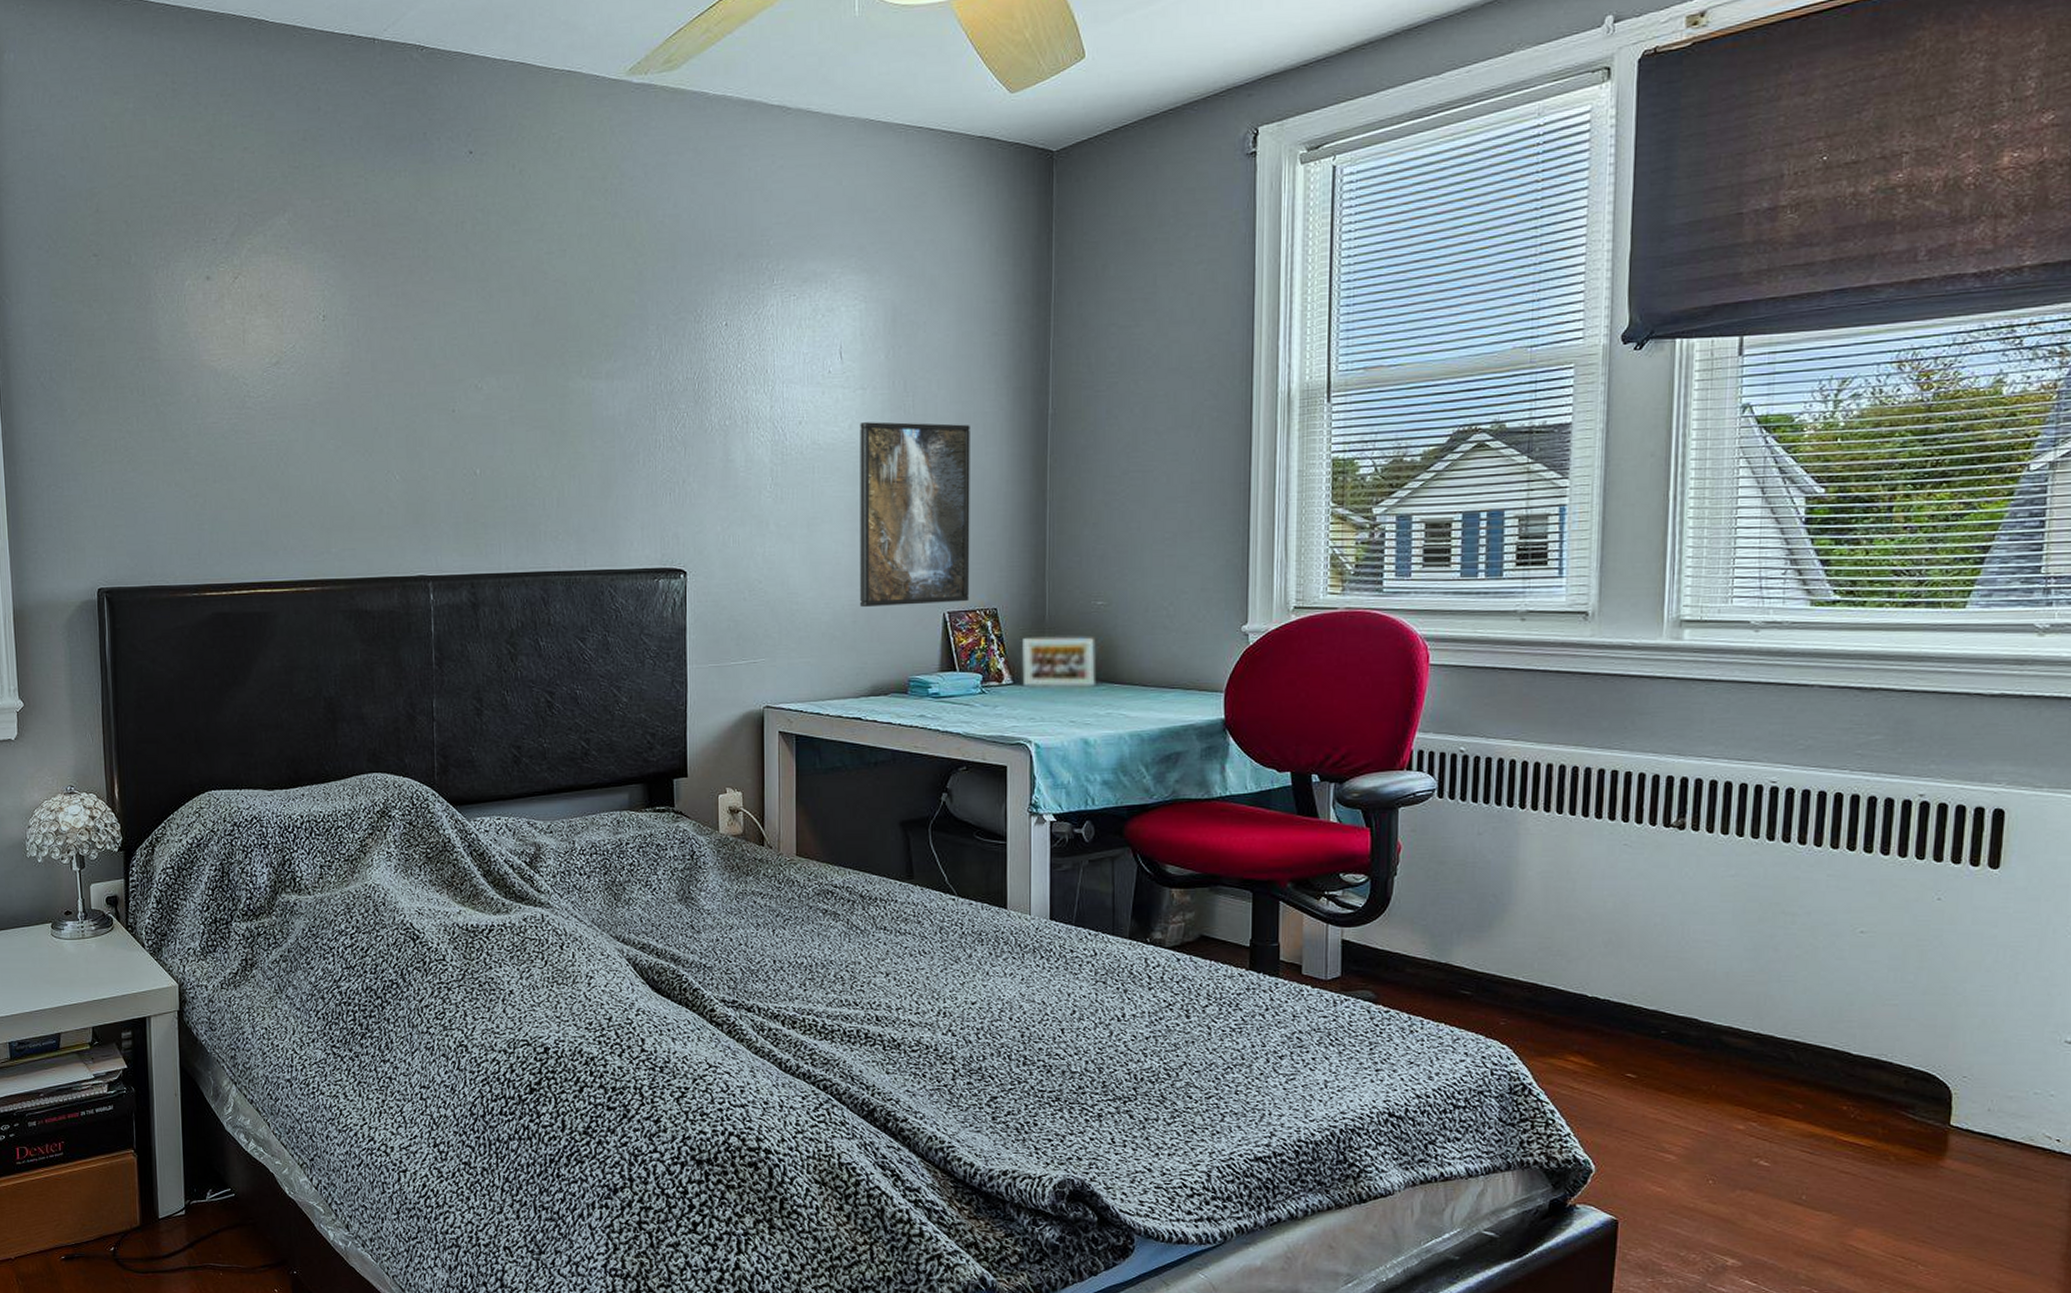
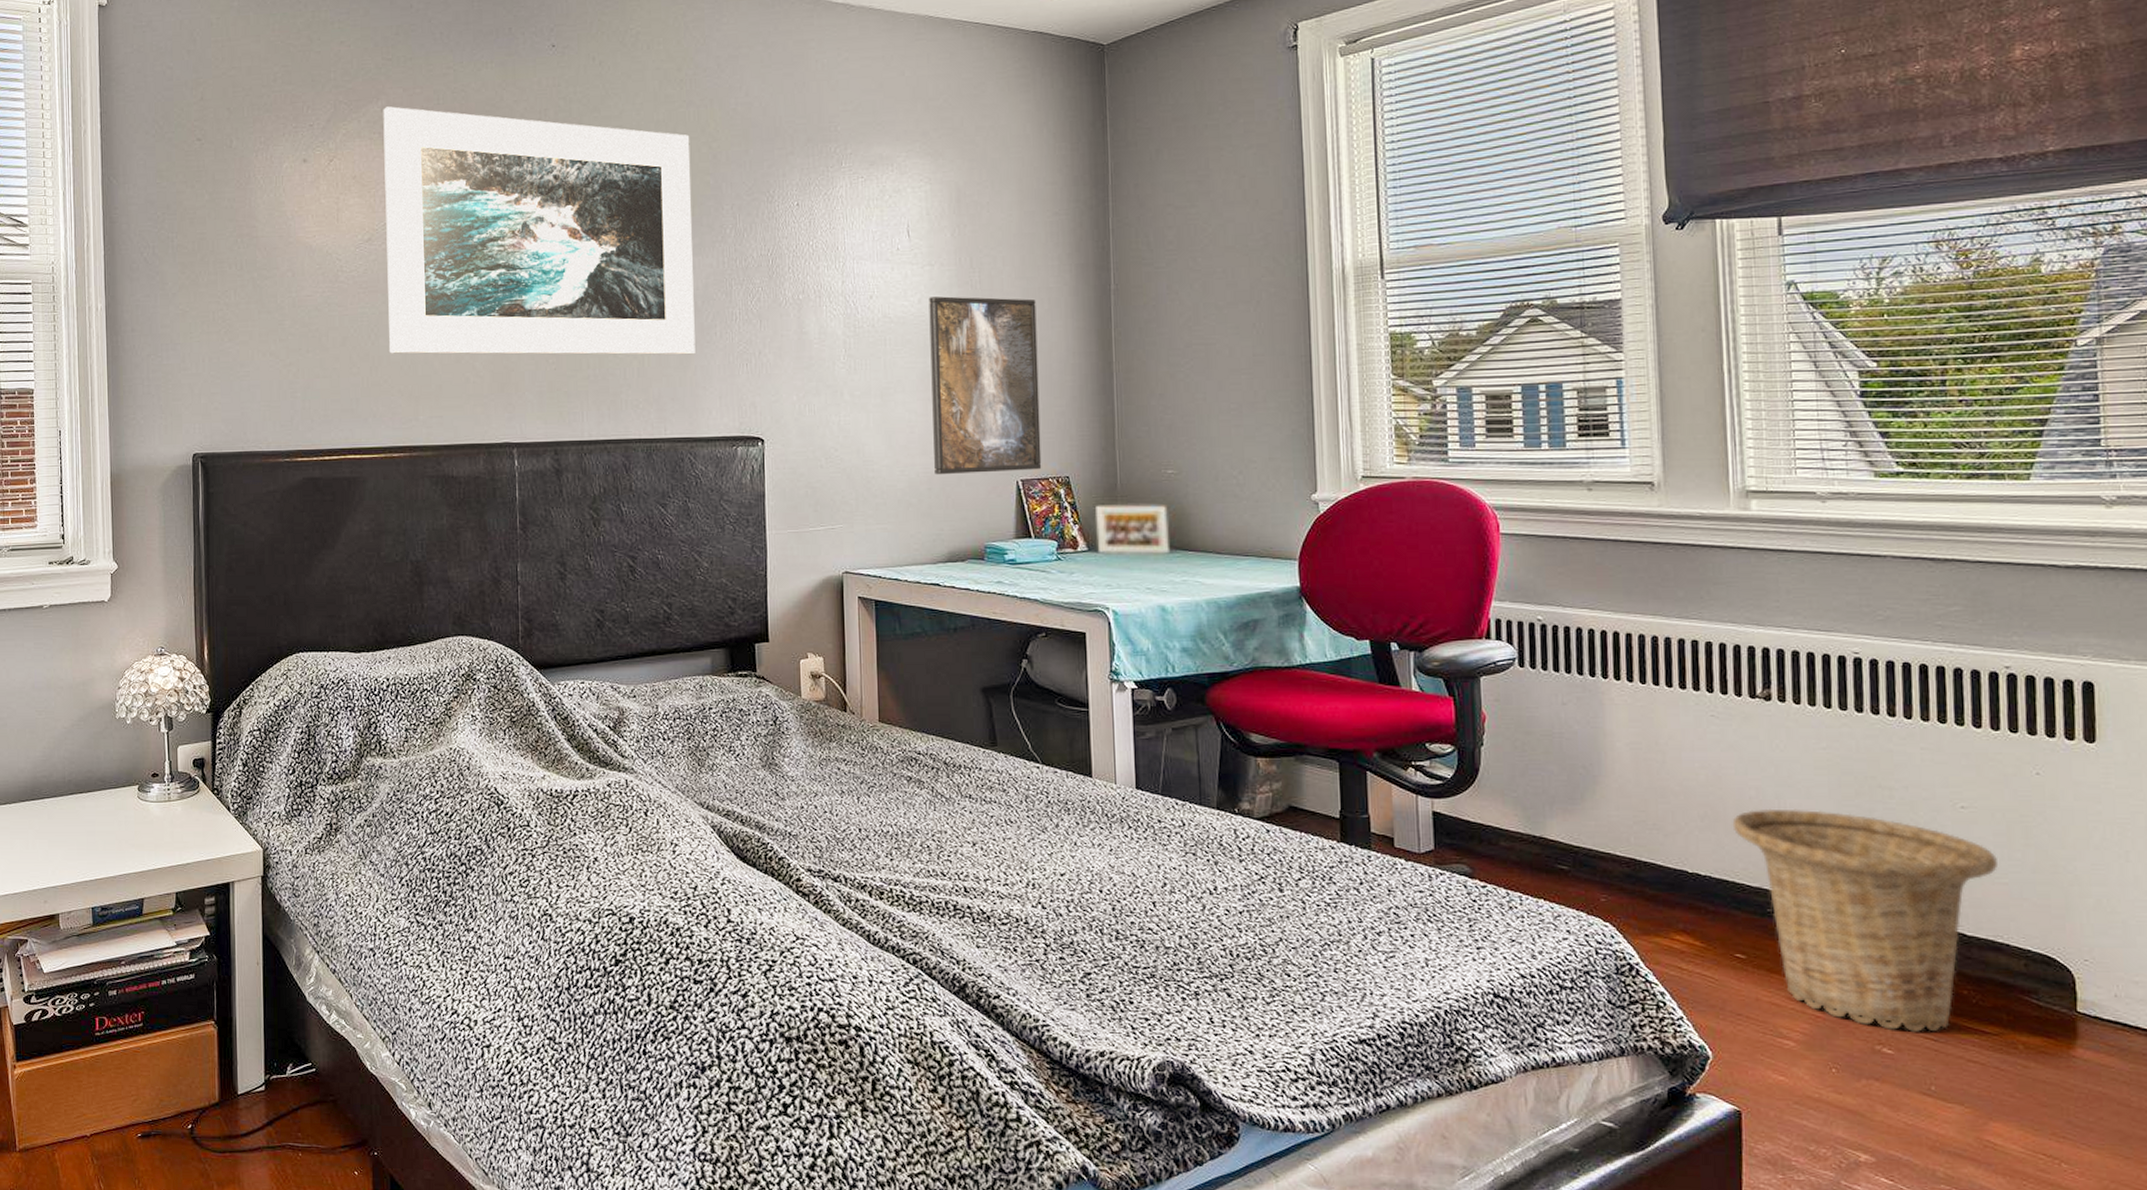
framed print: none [290,219,617,484] -> present [383,106,696,355]
basket: none [1635,934,1890,1147] -> present [1732,808,1998,1033]

